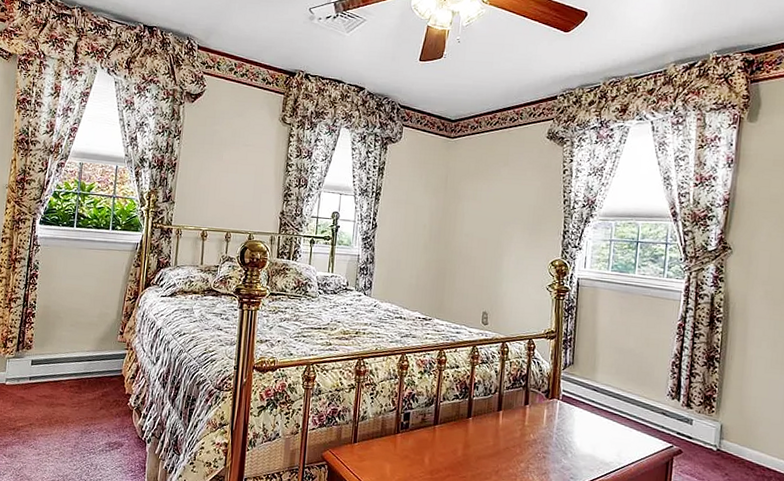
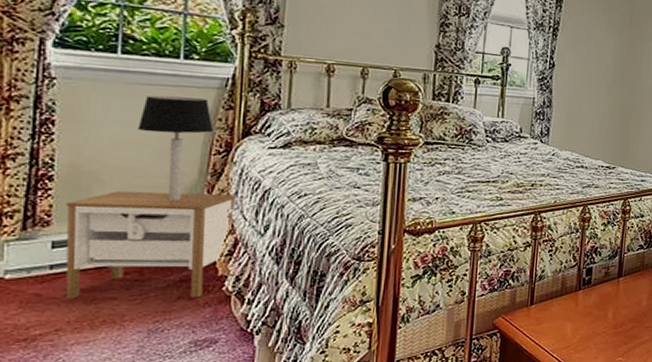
nightstand: none [36,325,140,410] -> present [65,190,237,299]
table lamp: none [83,256,128,335] -> present [138,95,214,201]

